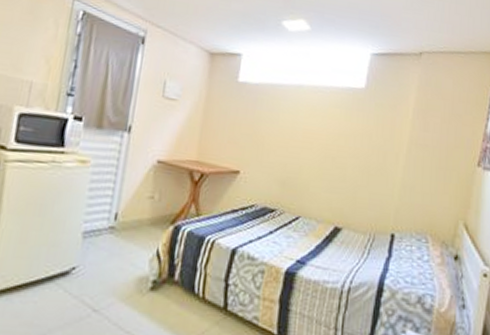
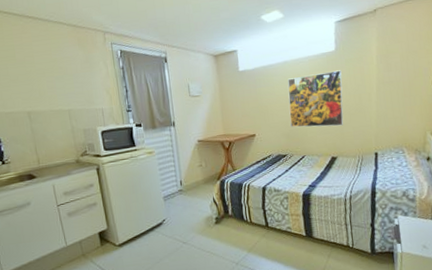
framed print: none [289,108,368,187] -> present [287,70,344,128]

